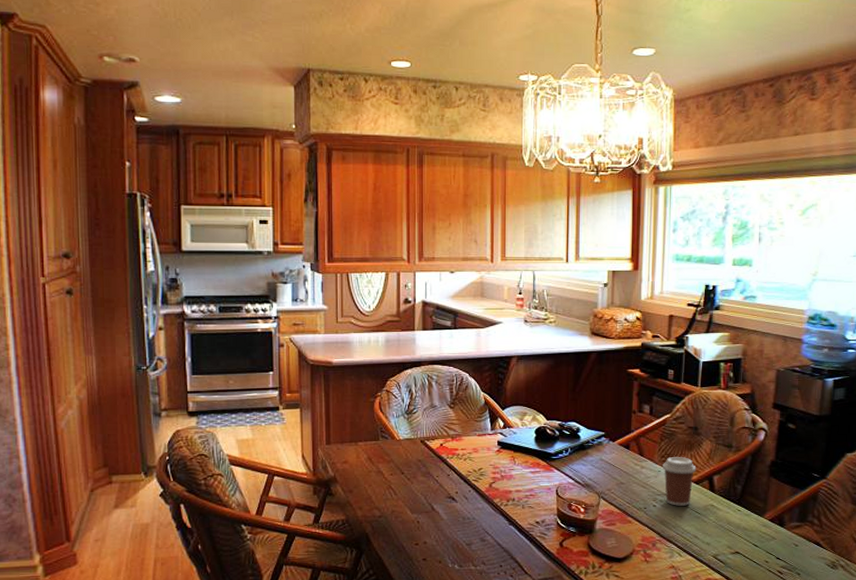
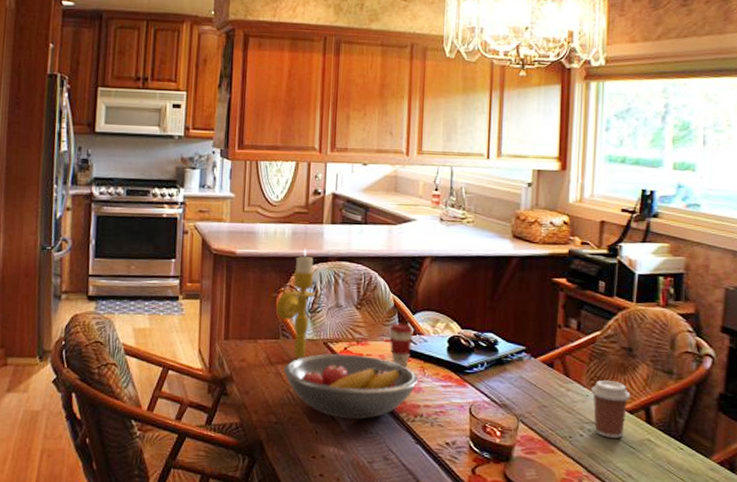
candle holder: none [374,354,411,457] -> present [276,248,316,359]
fruit bowl: none [384,449,510,508] -> present [283,353,419,420]
coffee cup: none [481,418,504,457] -> present [389,322,414,366]

